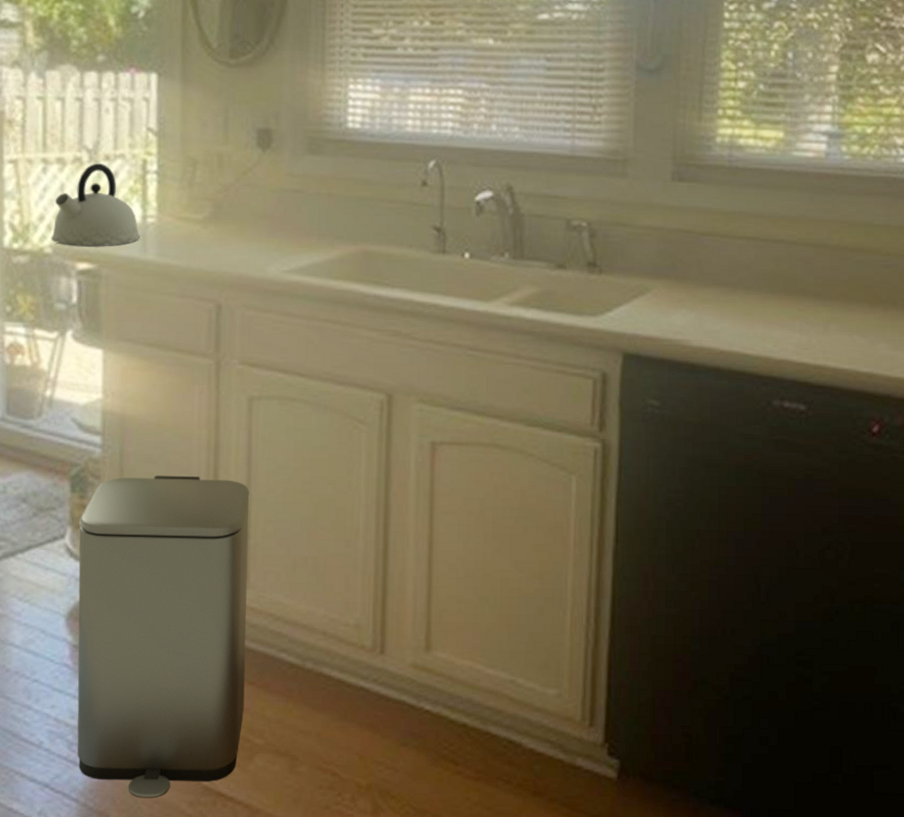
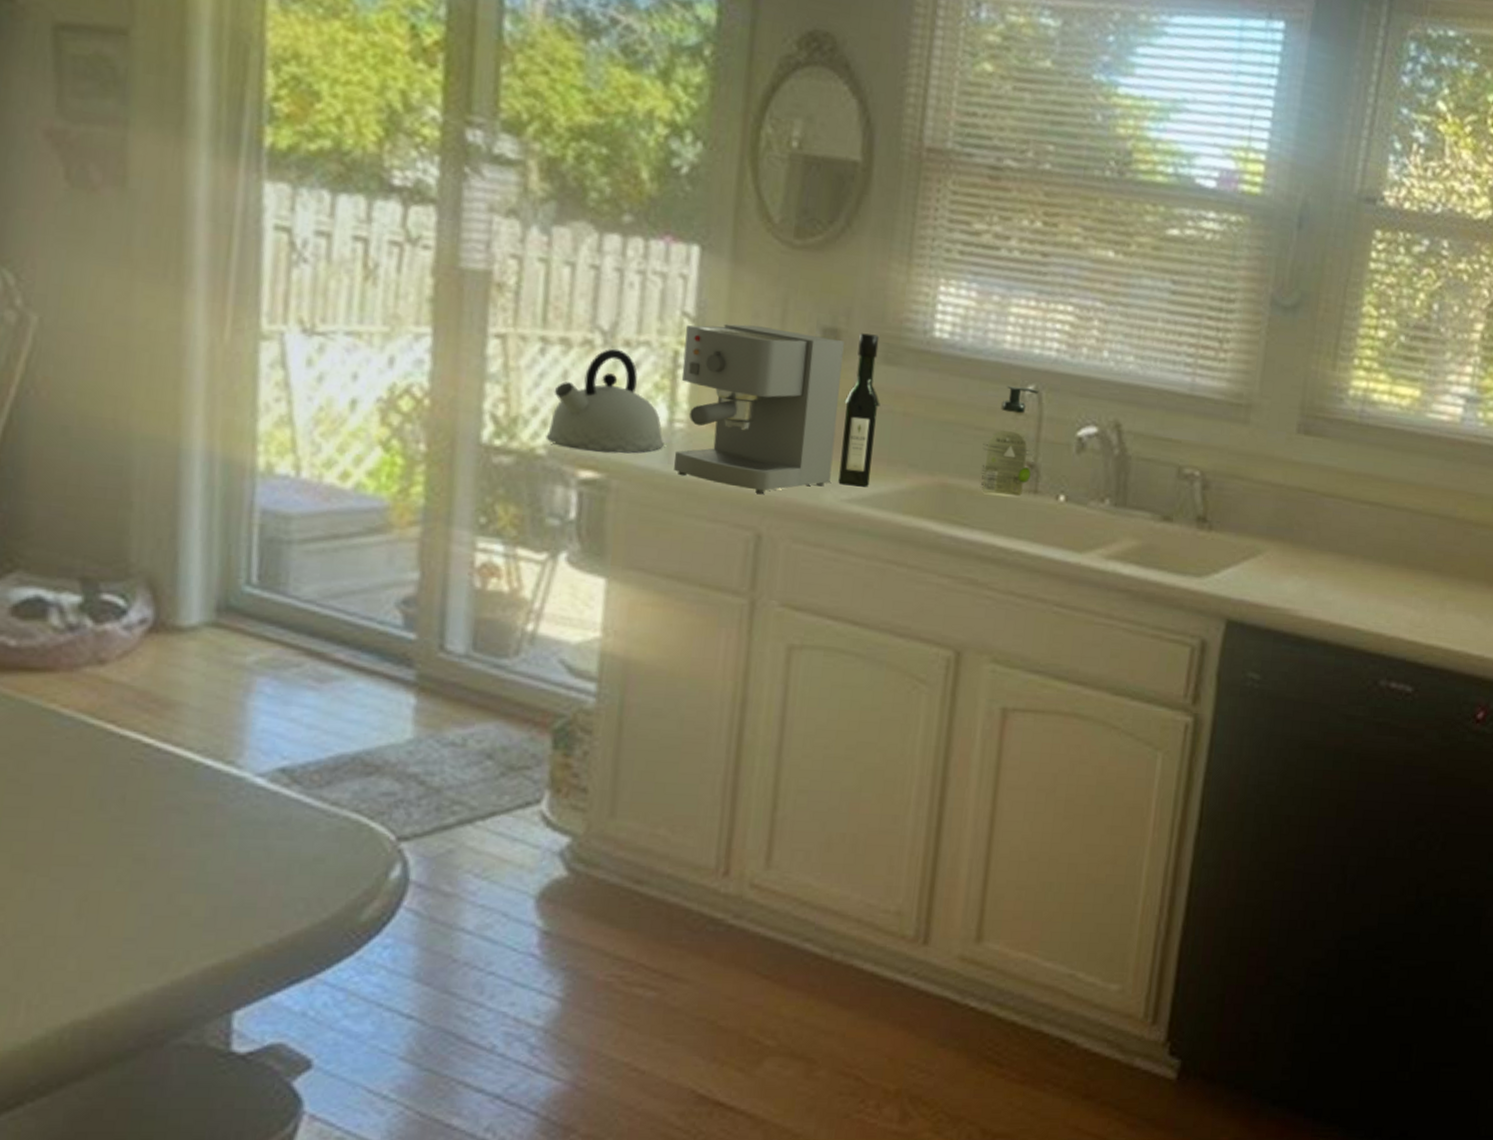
pedal bin: present [77,475,250,799] -> none [540,732,781,1110]
coffee maker: none [149,132,275,271] -> present [674,324,844,494]
bottle: none [279,131,308,259] -> present [838,333,880,487]
soap dispenser: none [396,162,440,257] -> present [979,385,1038,497]

